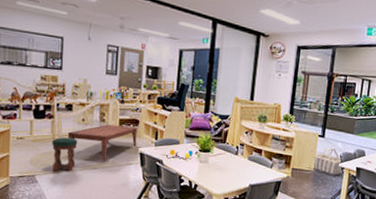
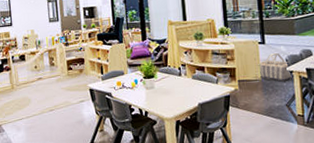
stool: present [51,137,78,172] -> none [11,85,35,119]
coffee table: present [67,124,138,161] -> none [24,65,85,103]

